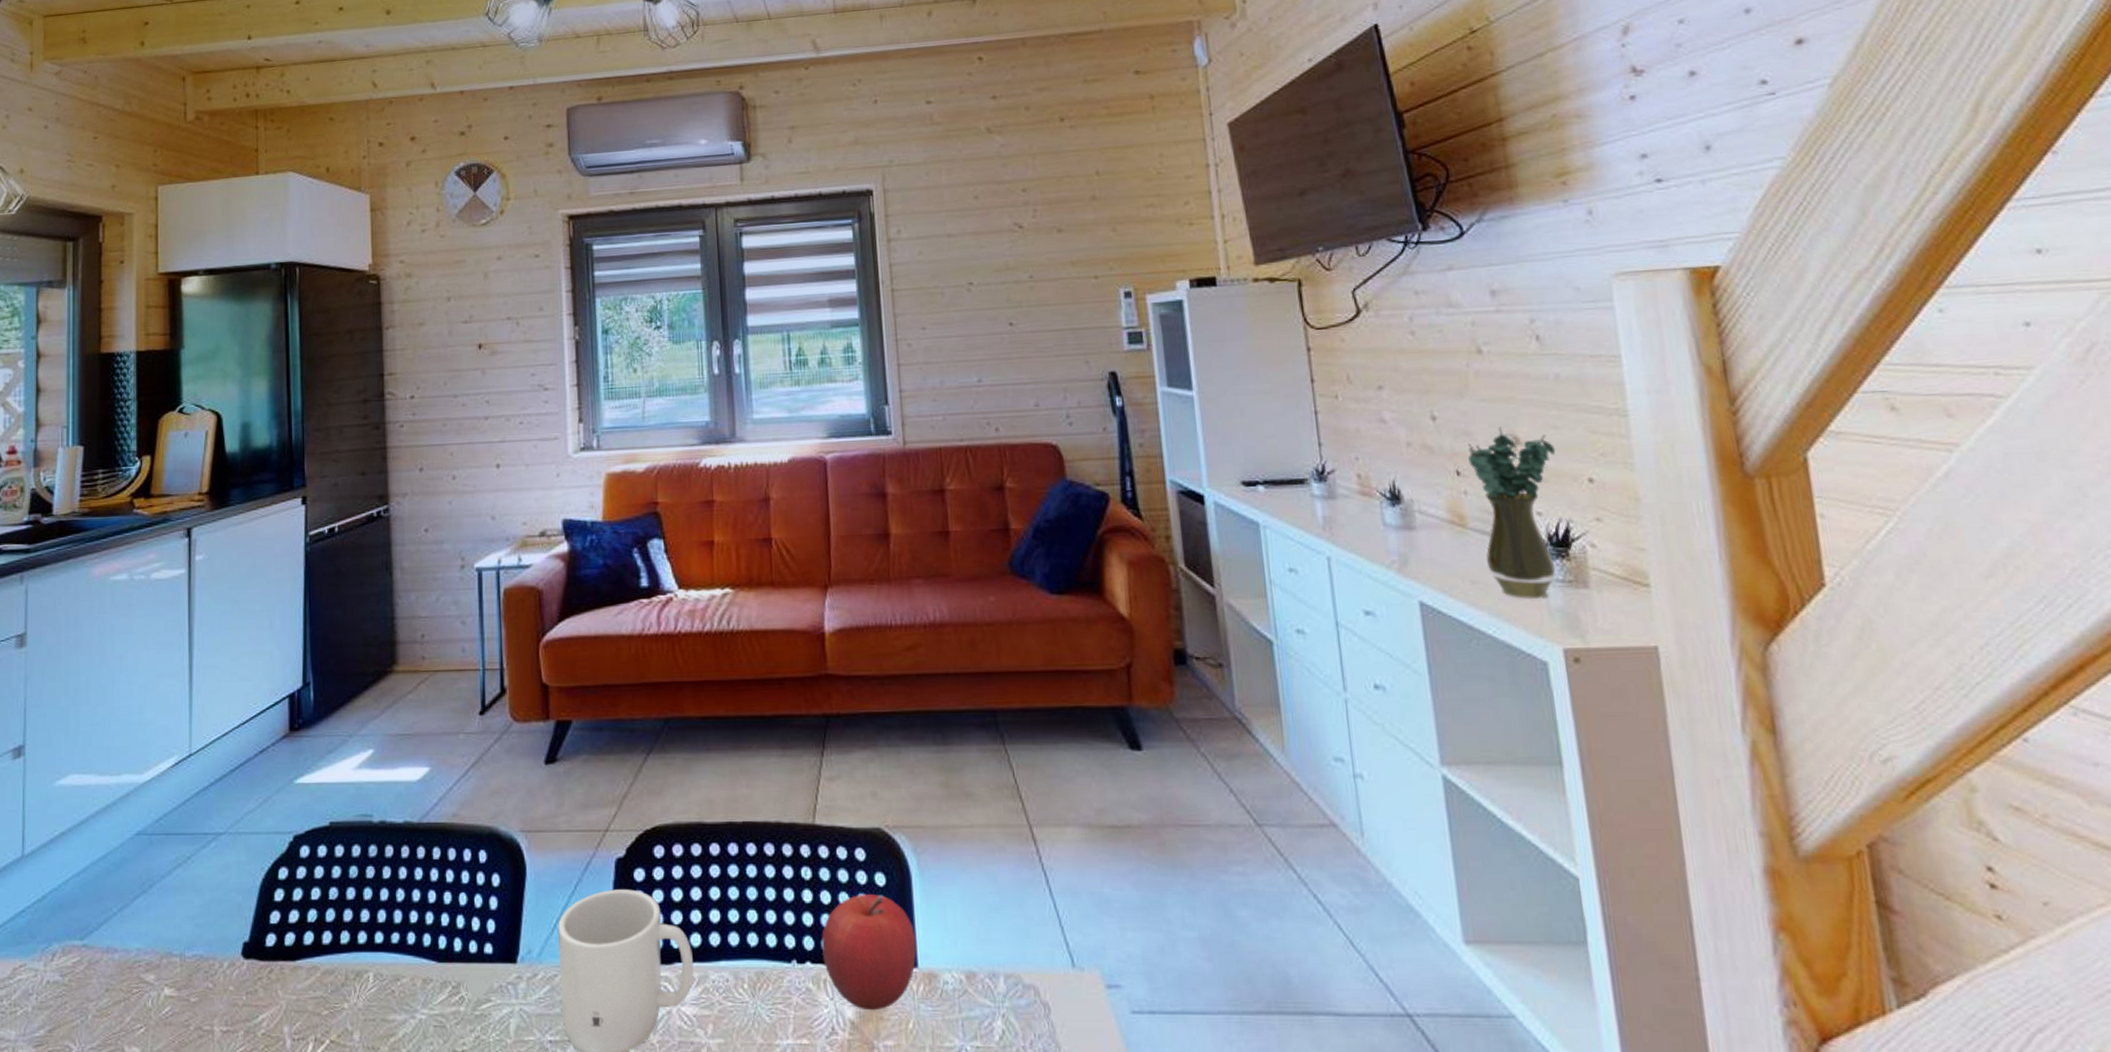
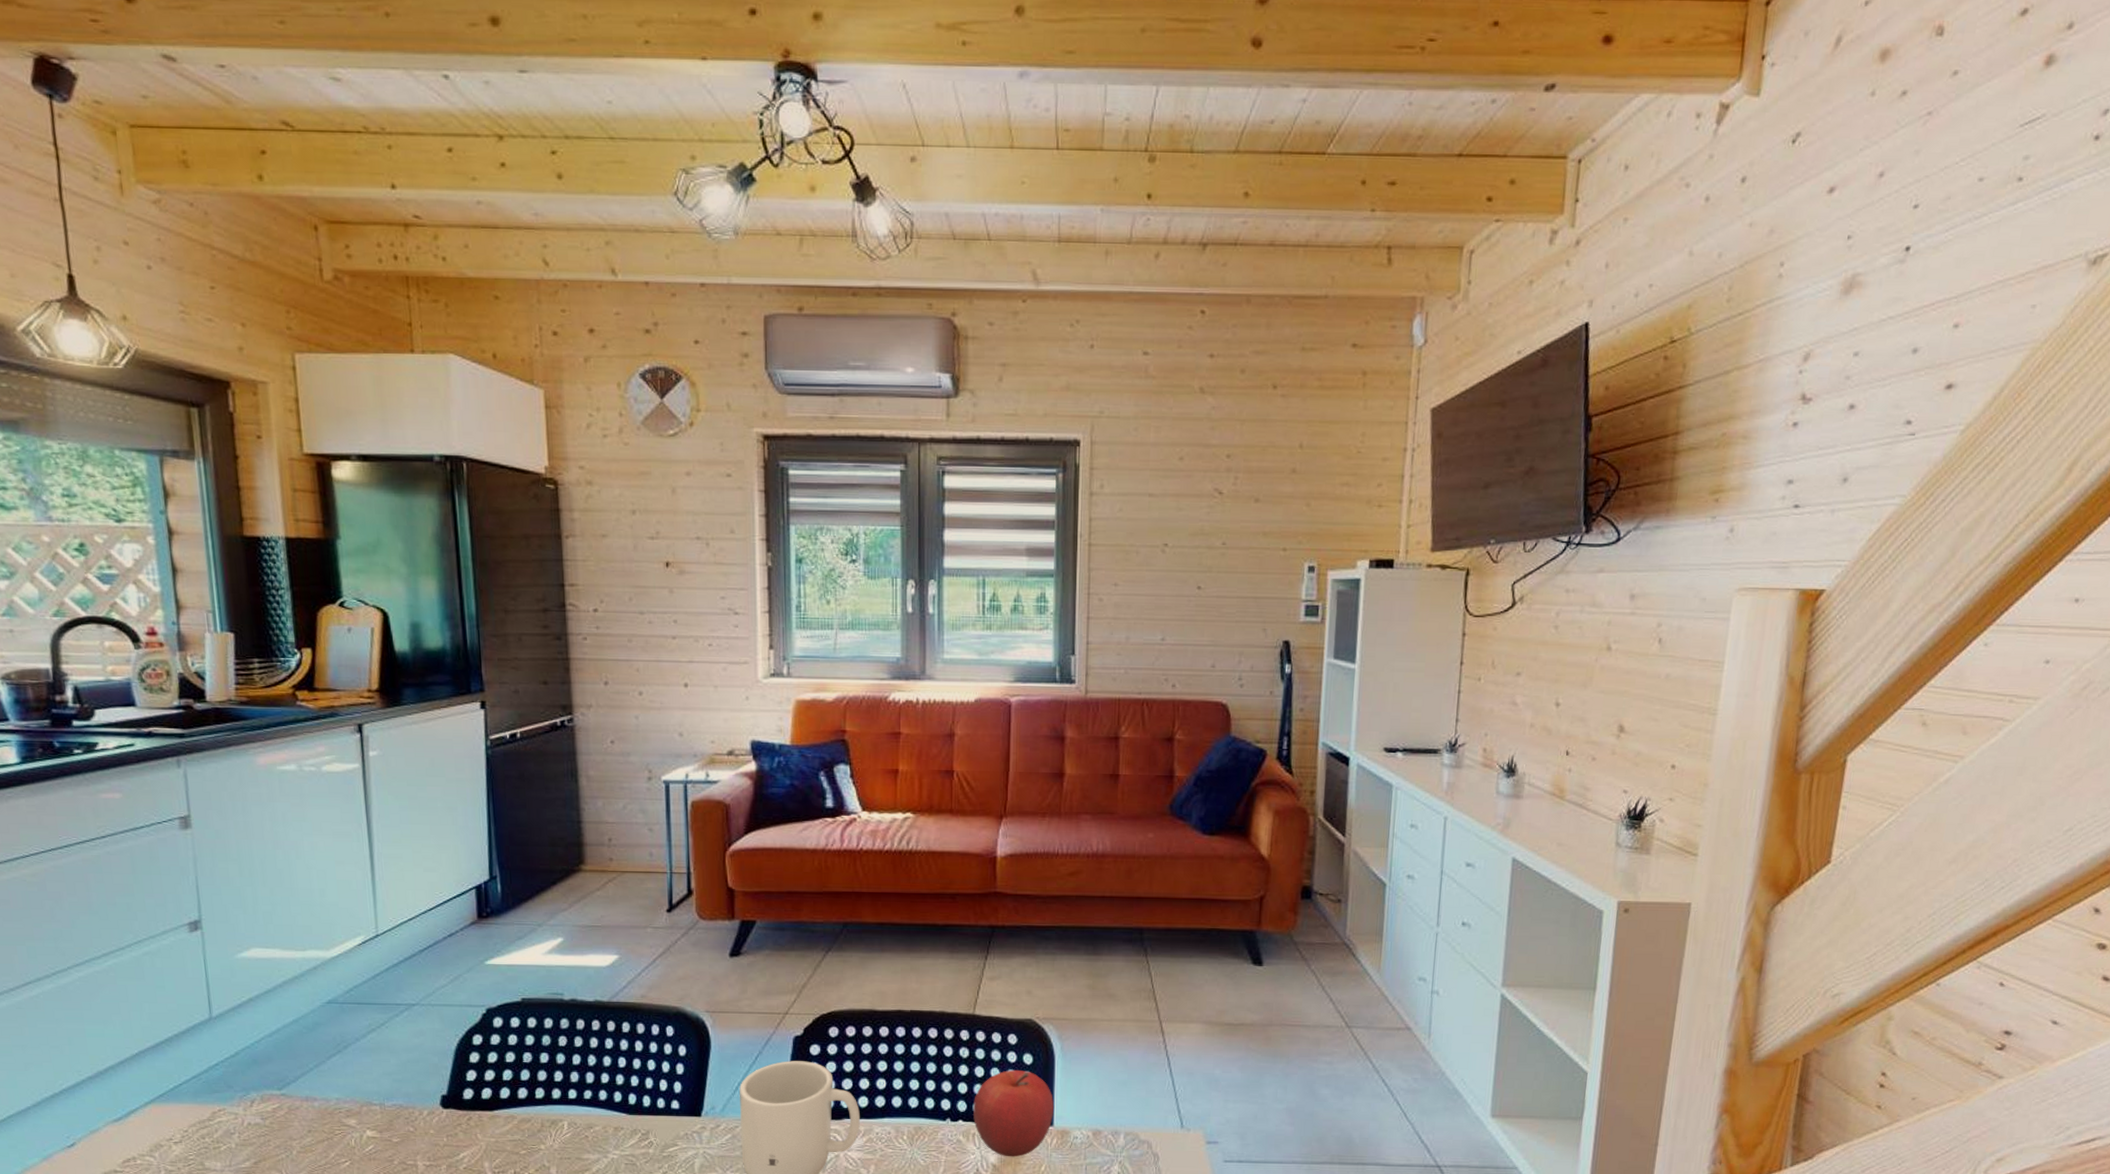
vase: present [1468,427,1556,599] -> none [1574,716,1652,860]

